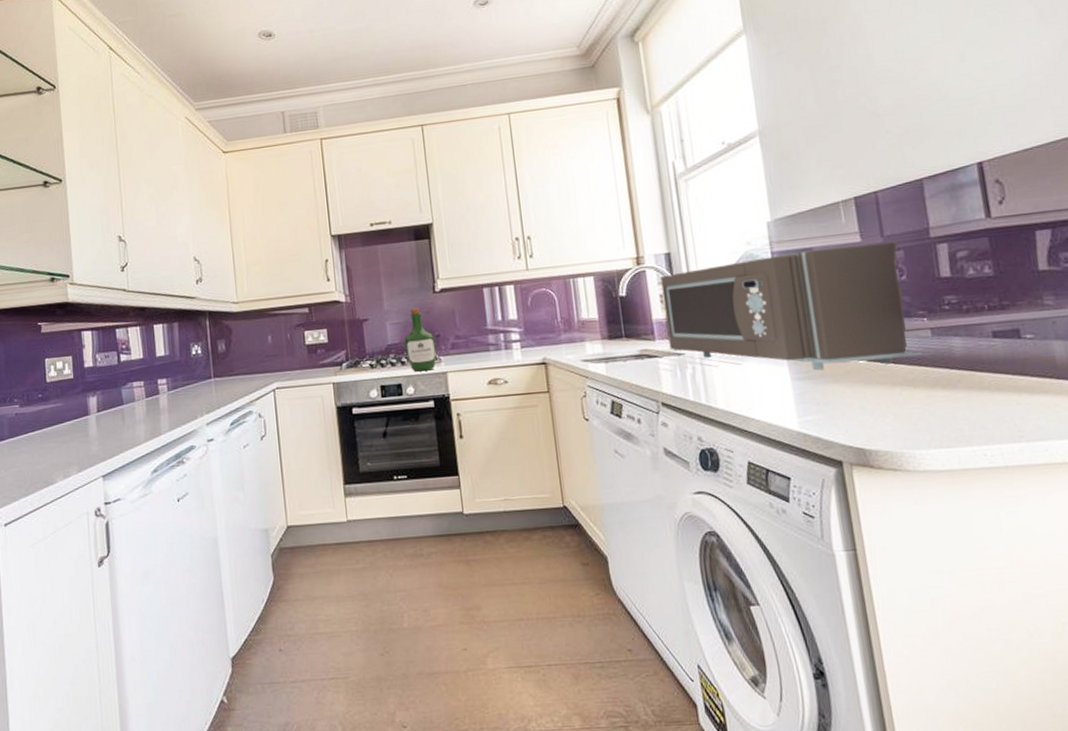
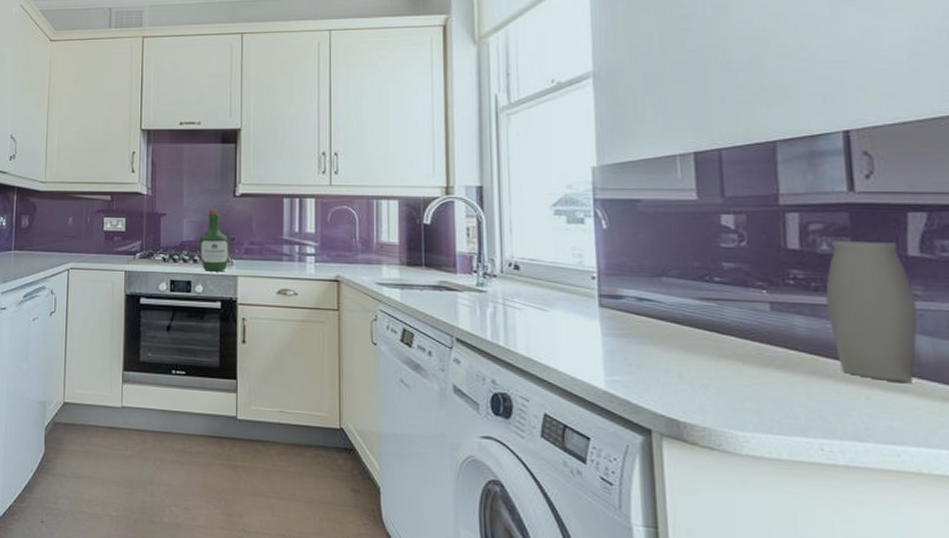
microwave: present [660,242,930,371] -> none [469,201,767,334]
vase: none [975,260,1053,386] -> present [825,241,918,384]

